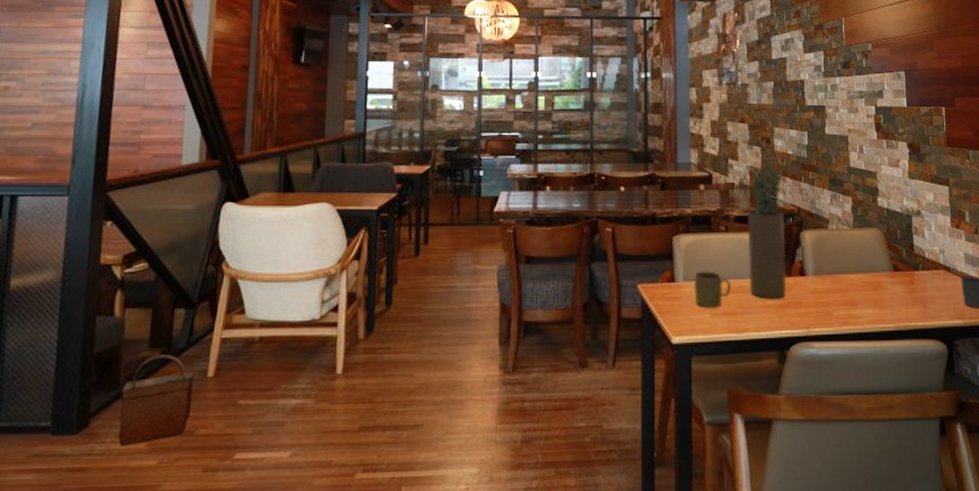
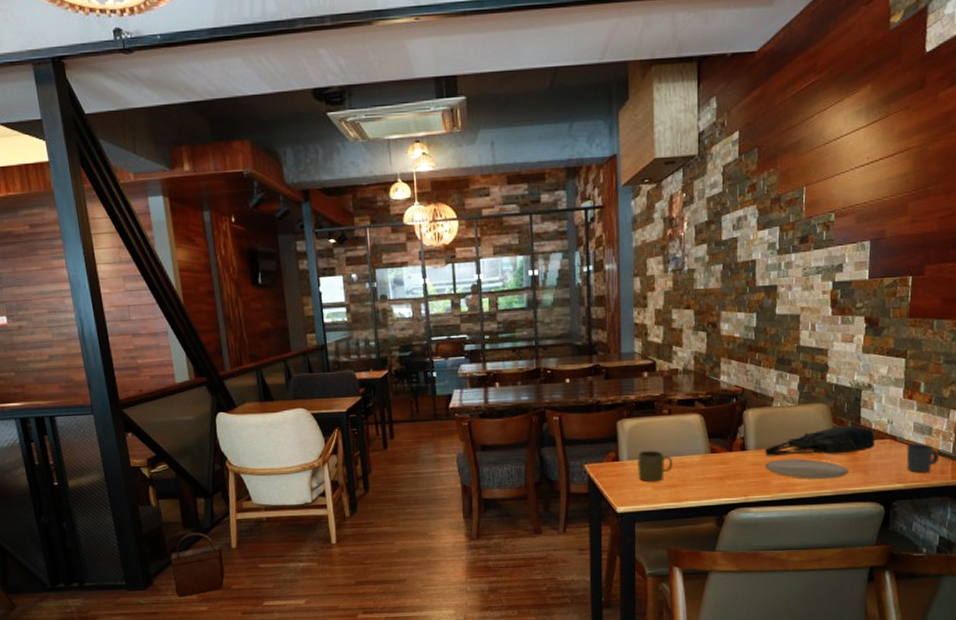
vase: present [747,155,786,299] -> none [689,339,728,473]
tote bag: none [823,252,931,284] -> present [764,425,876,456]
plate: none [825,287,909,312] -> present [765,458,850,480]

